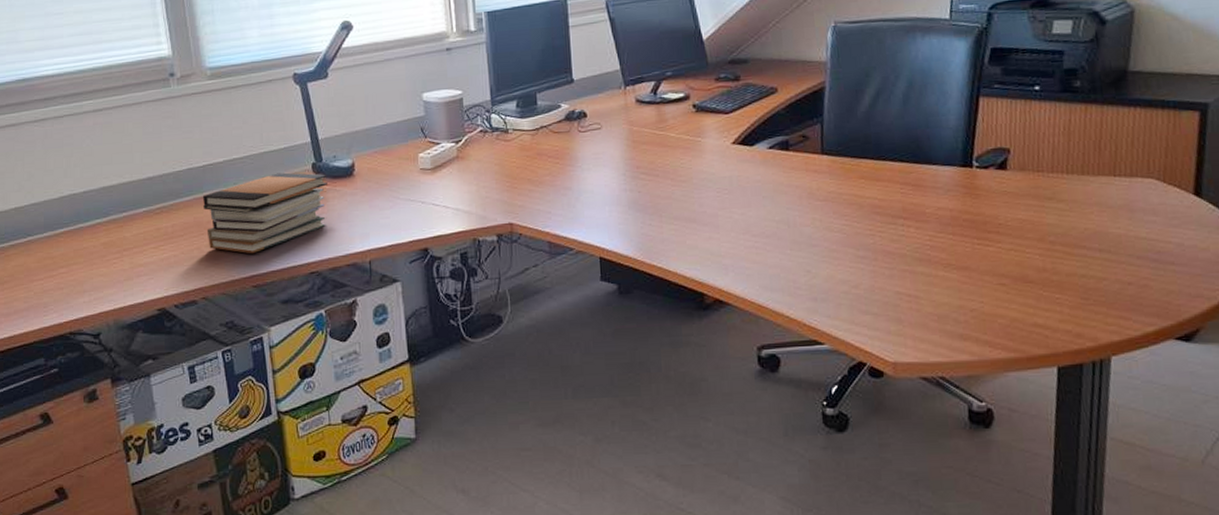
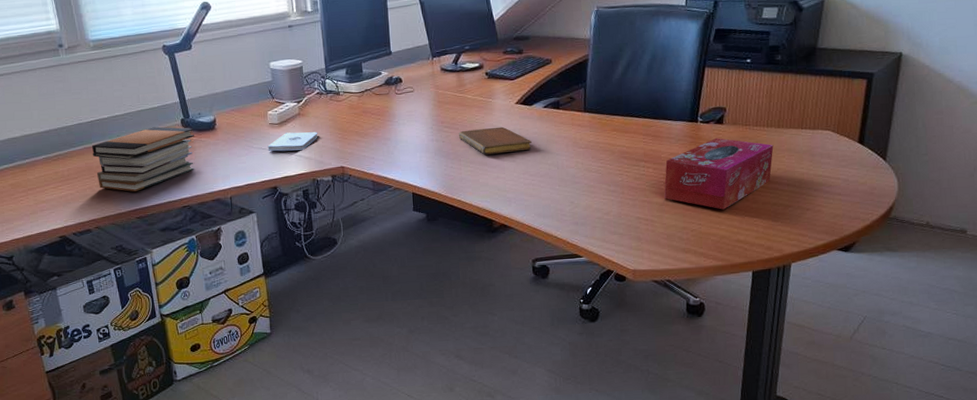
notepad: none [417,179,481,204] -> present [267,132,318,152]
notebook: none [658,173,754,209] -> present [458,126,532,155]
tissue box: none [931,188,1078,283] -> present [664,138,774,210]

